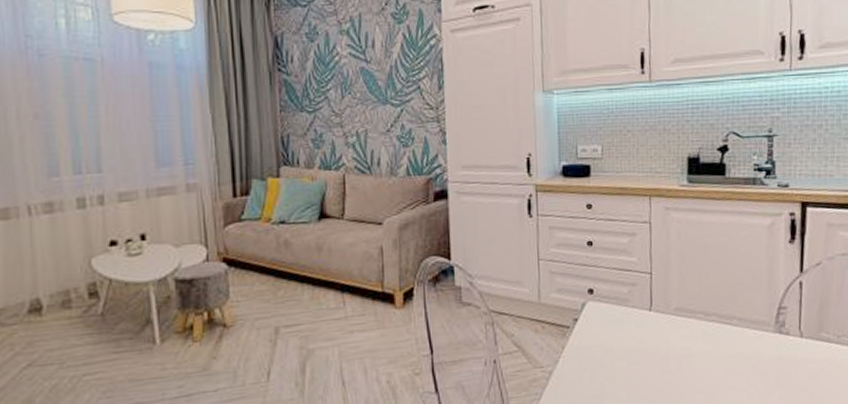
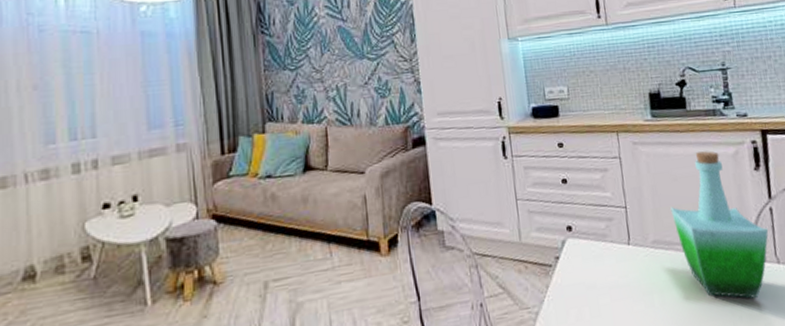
bottle: none [697,220,796,370] -> present [670,151,769,299]

